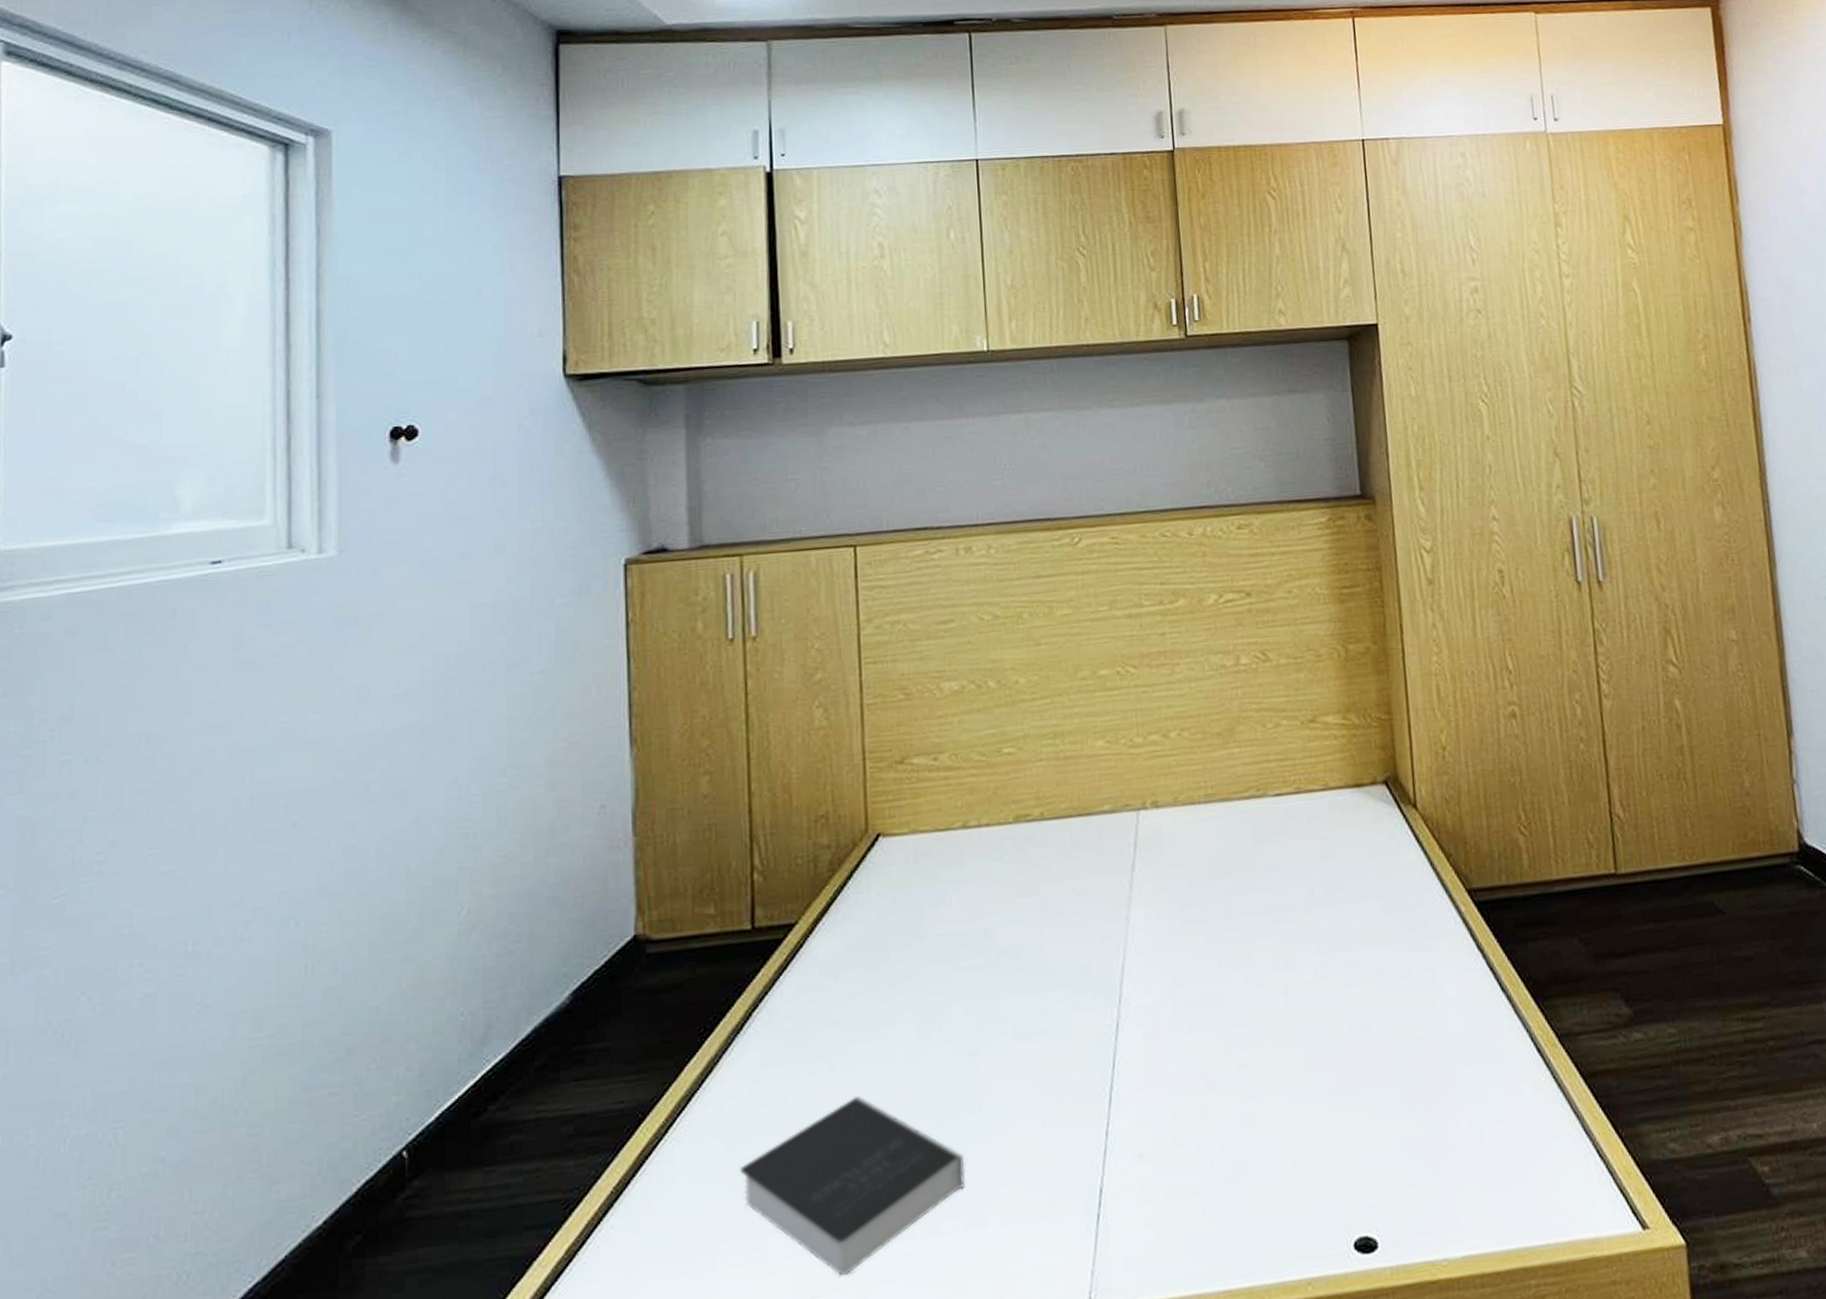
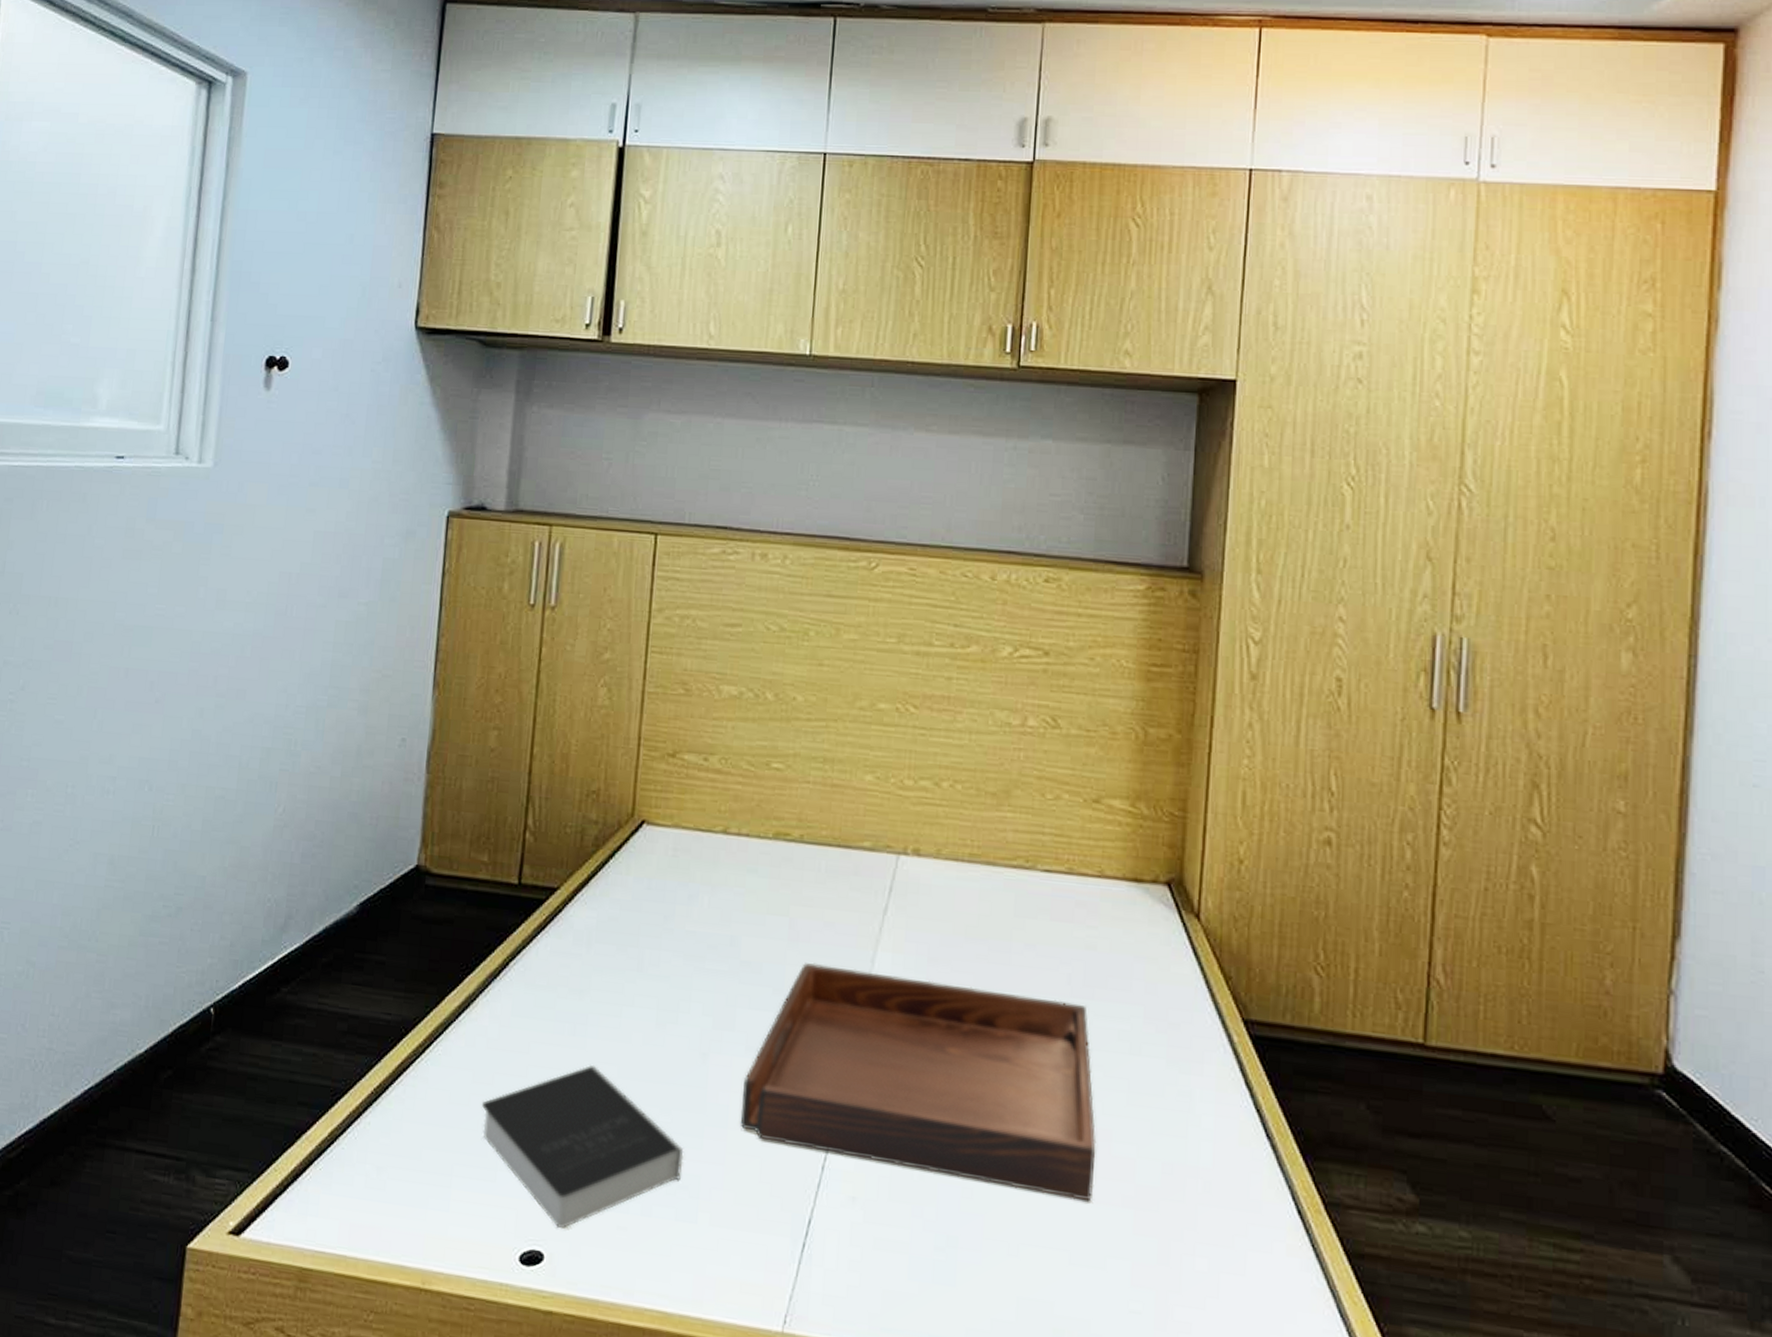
serving tray: none [1016,911,1361,1123] -> present [740,962,1097,1200]

